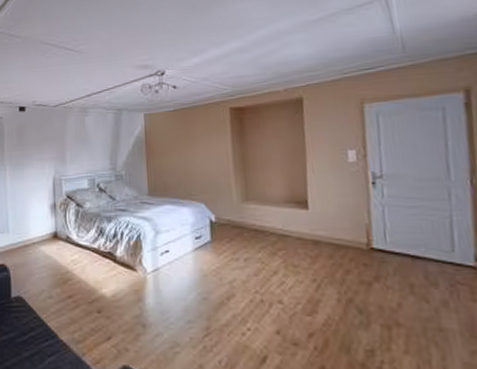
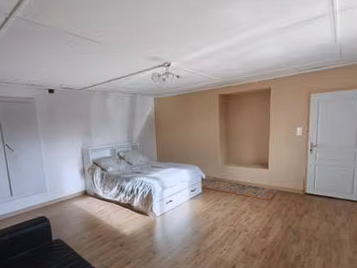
rug: none [208,219,330,257] -> present [200,177,280,200]

